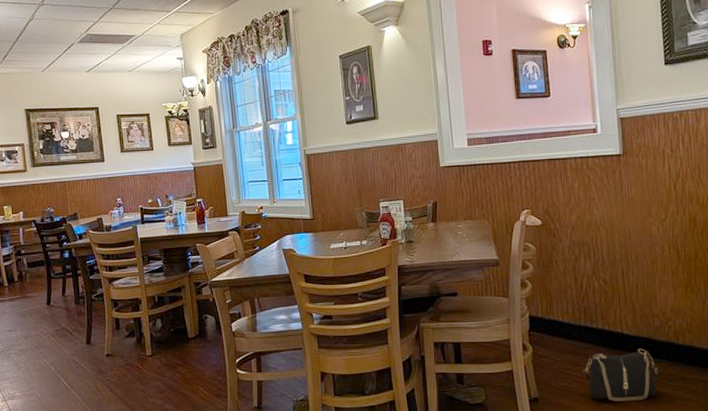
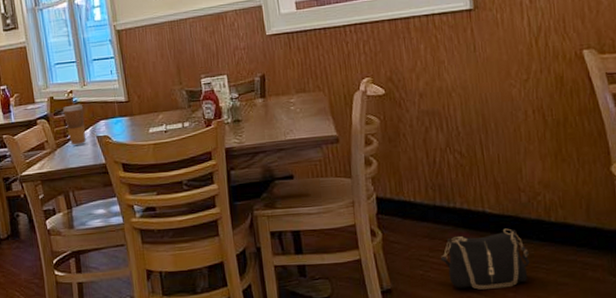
beverage cup: none [253,219,273,256] -> present [63,104,86,145]

